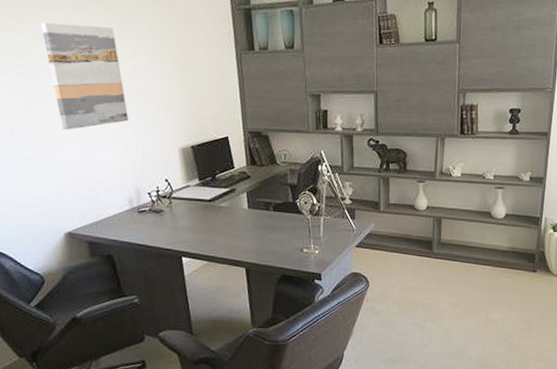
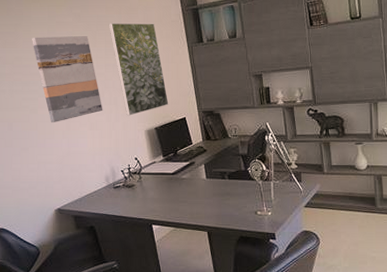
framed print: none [141,14,209,130] -> present [109,23,169,116]

